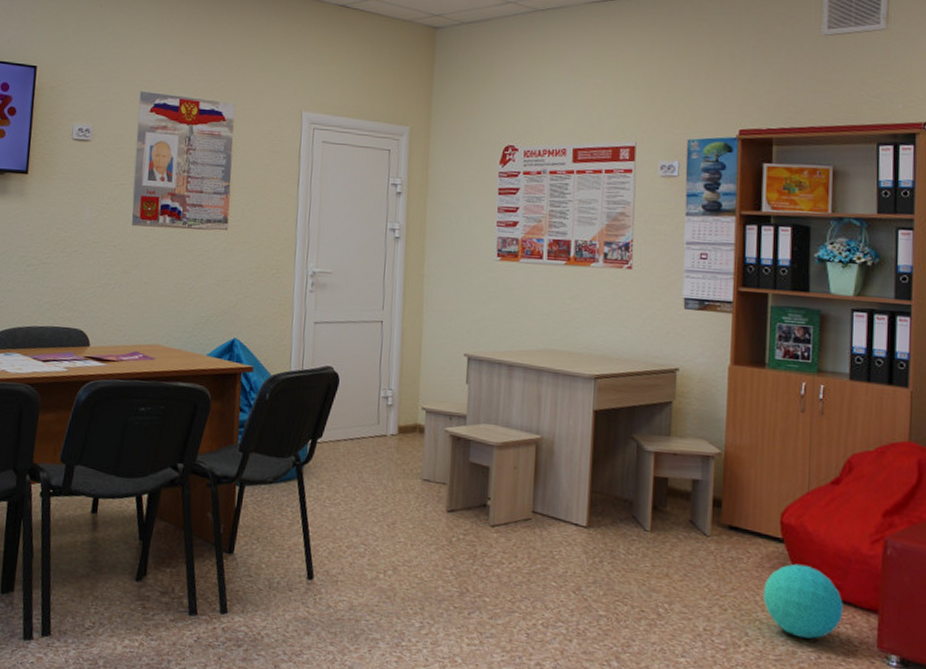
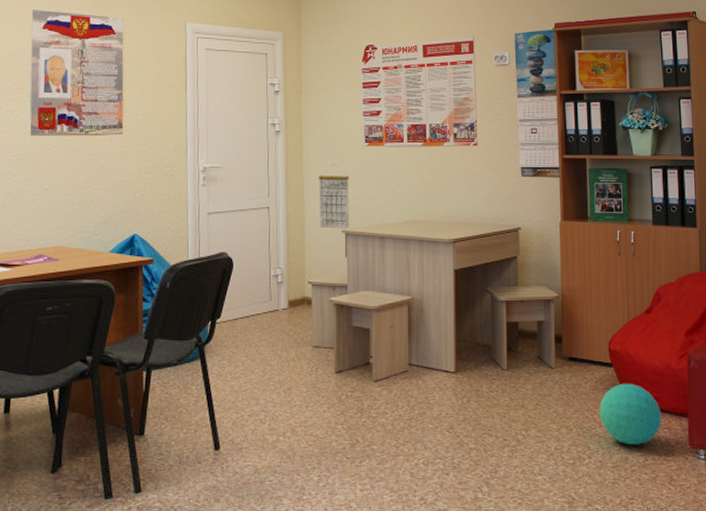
calendar: none [439,279,476,353] -> present [319,165,349,229]

